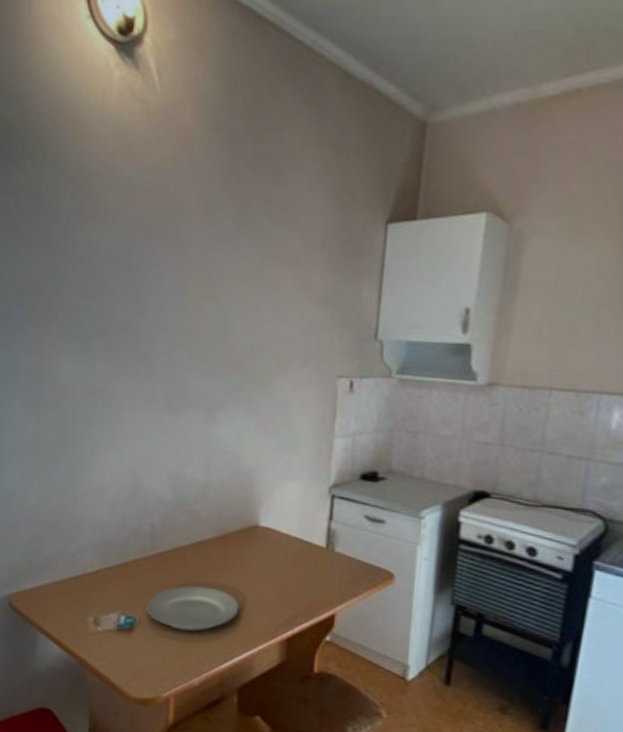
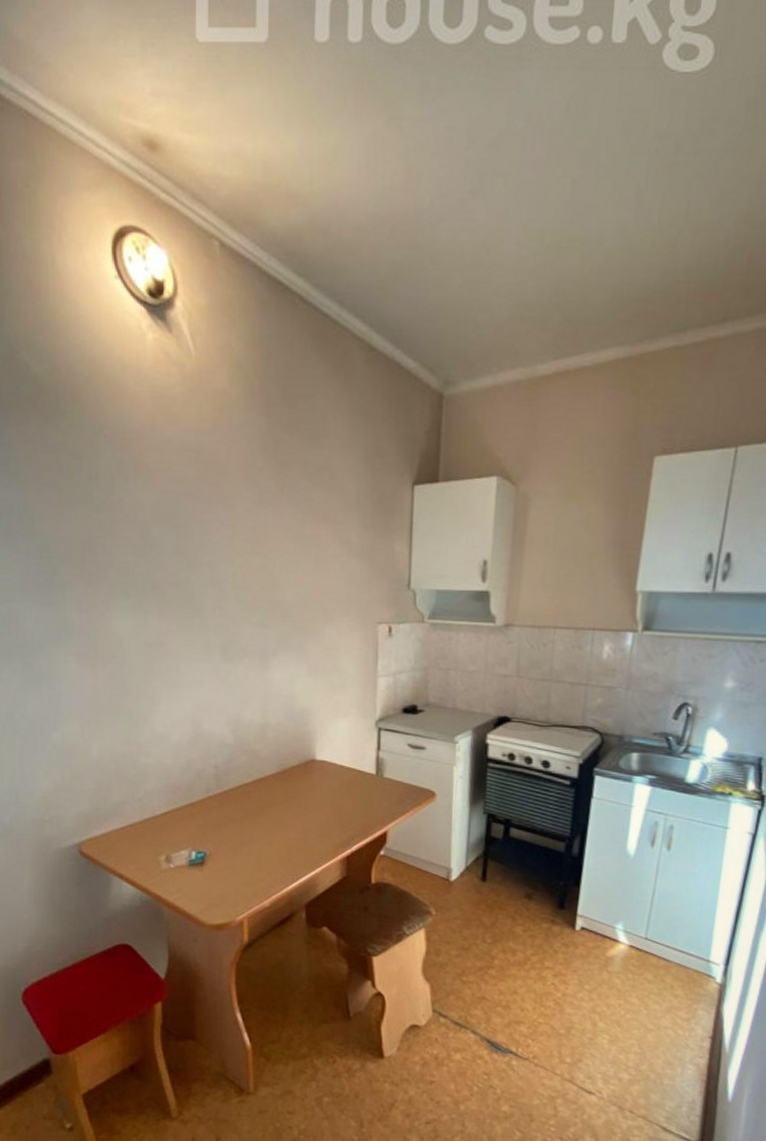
plate: present [146,585,240,632] -> none [215,817,303,860]

